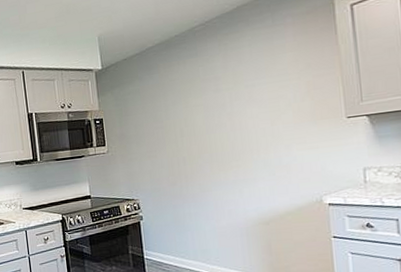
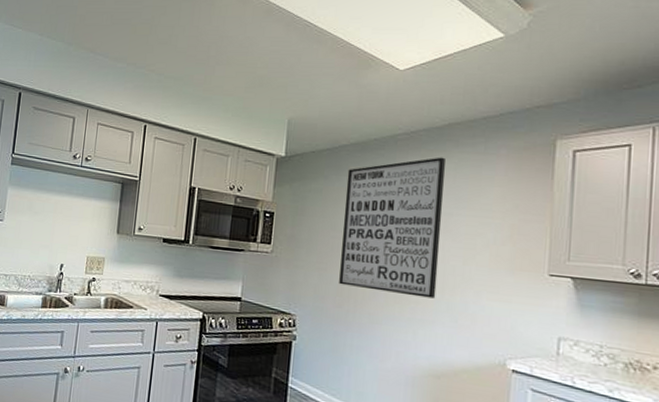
wall art: none [158,37,253,166] -> present [339,157,445,299]

